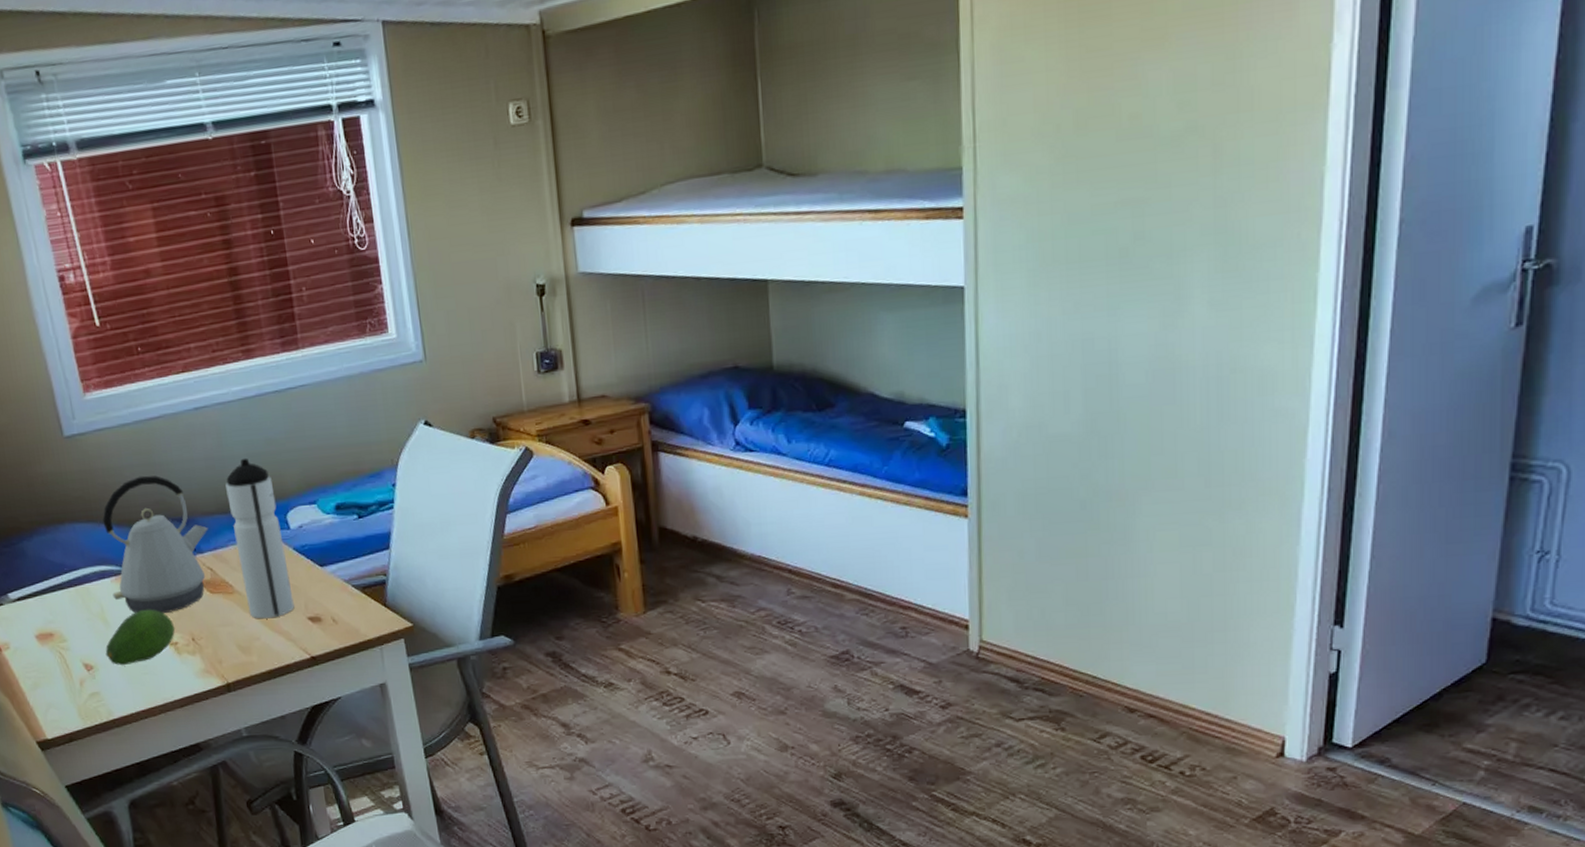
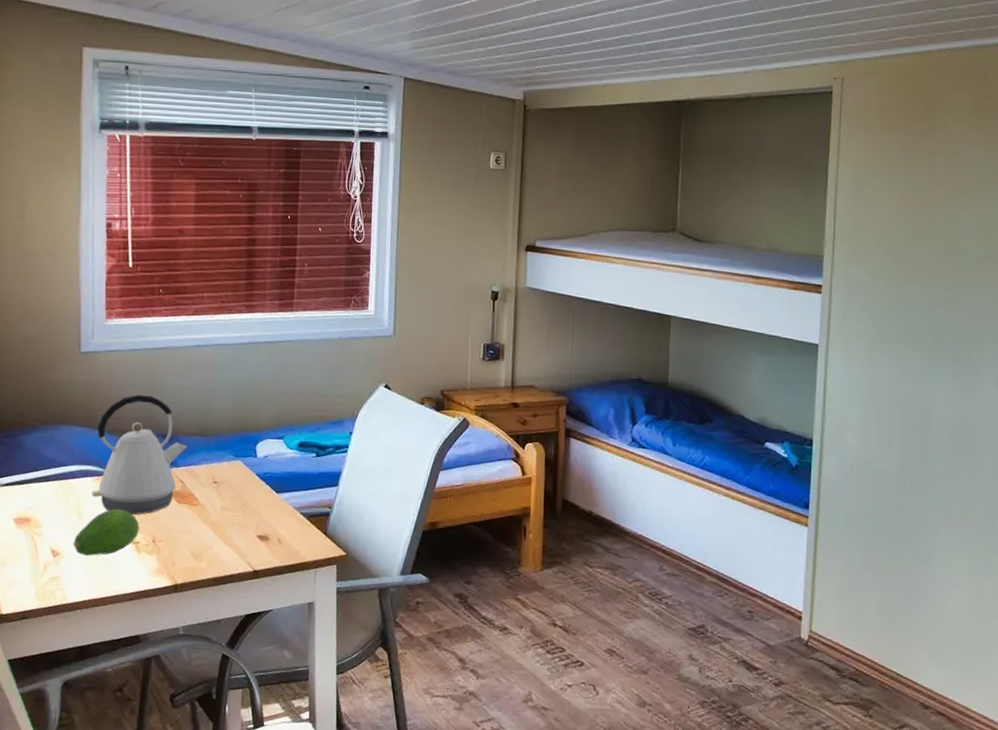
water bottle: present [225,457,295,619] -> none [207,392,250,532]

